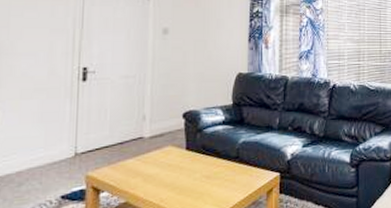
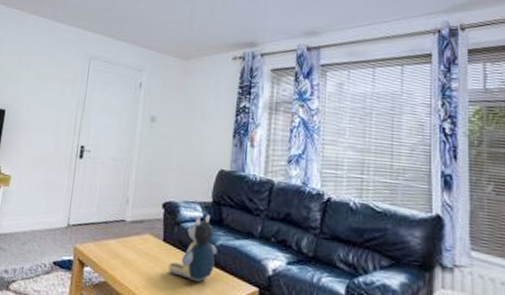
stuffed animal: none [194,116,240,181] -> present [169,214,217,283]

